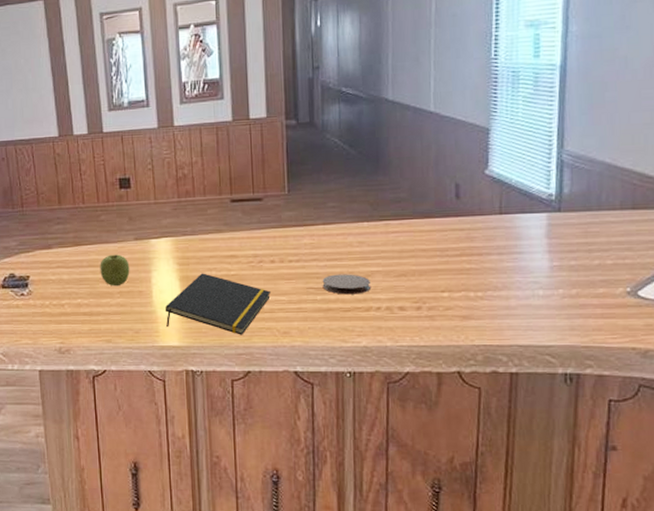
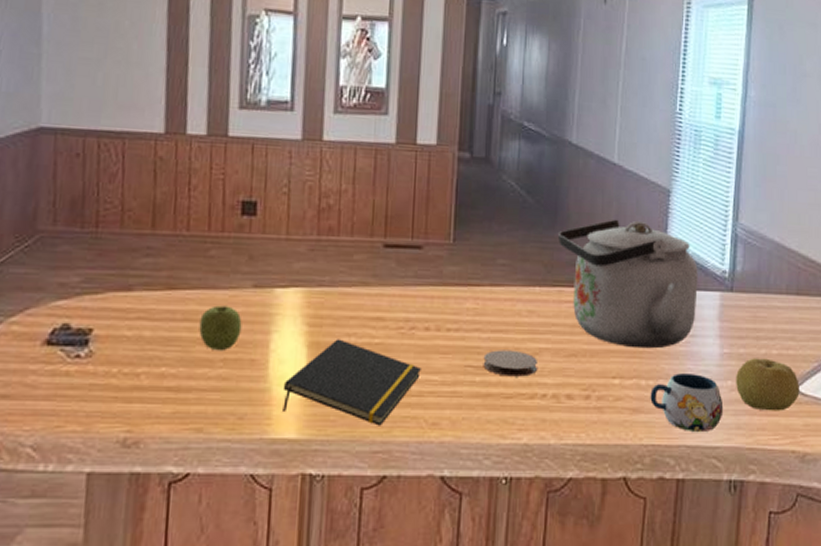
kettle: none [380,158,523,267] -> present [557,219,698,349]
mug: none [479,285,556,334] -> present [650,373,724,433]
fruit: none [568,268,639,314] -> present [736,358,800,411]

